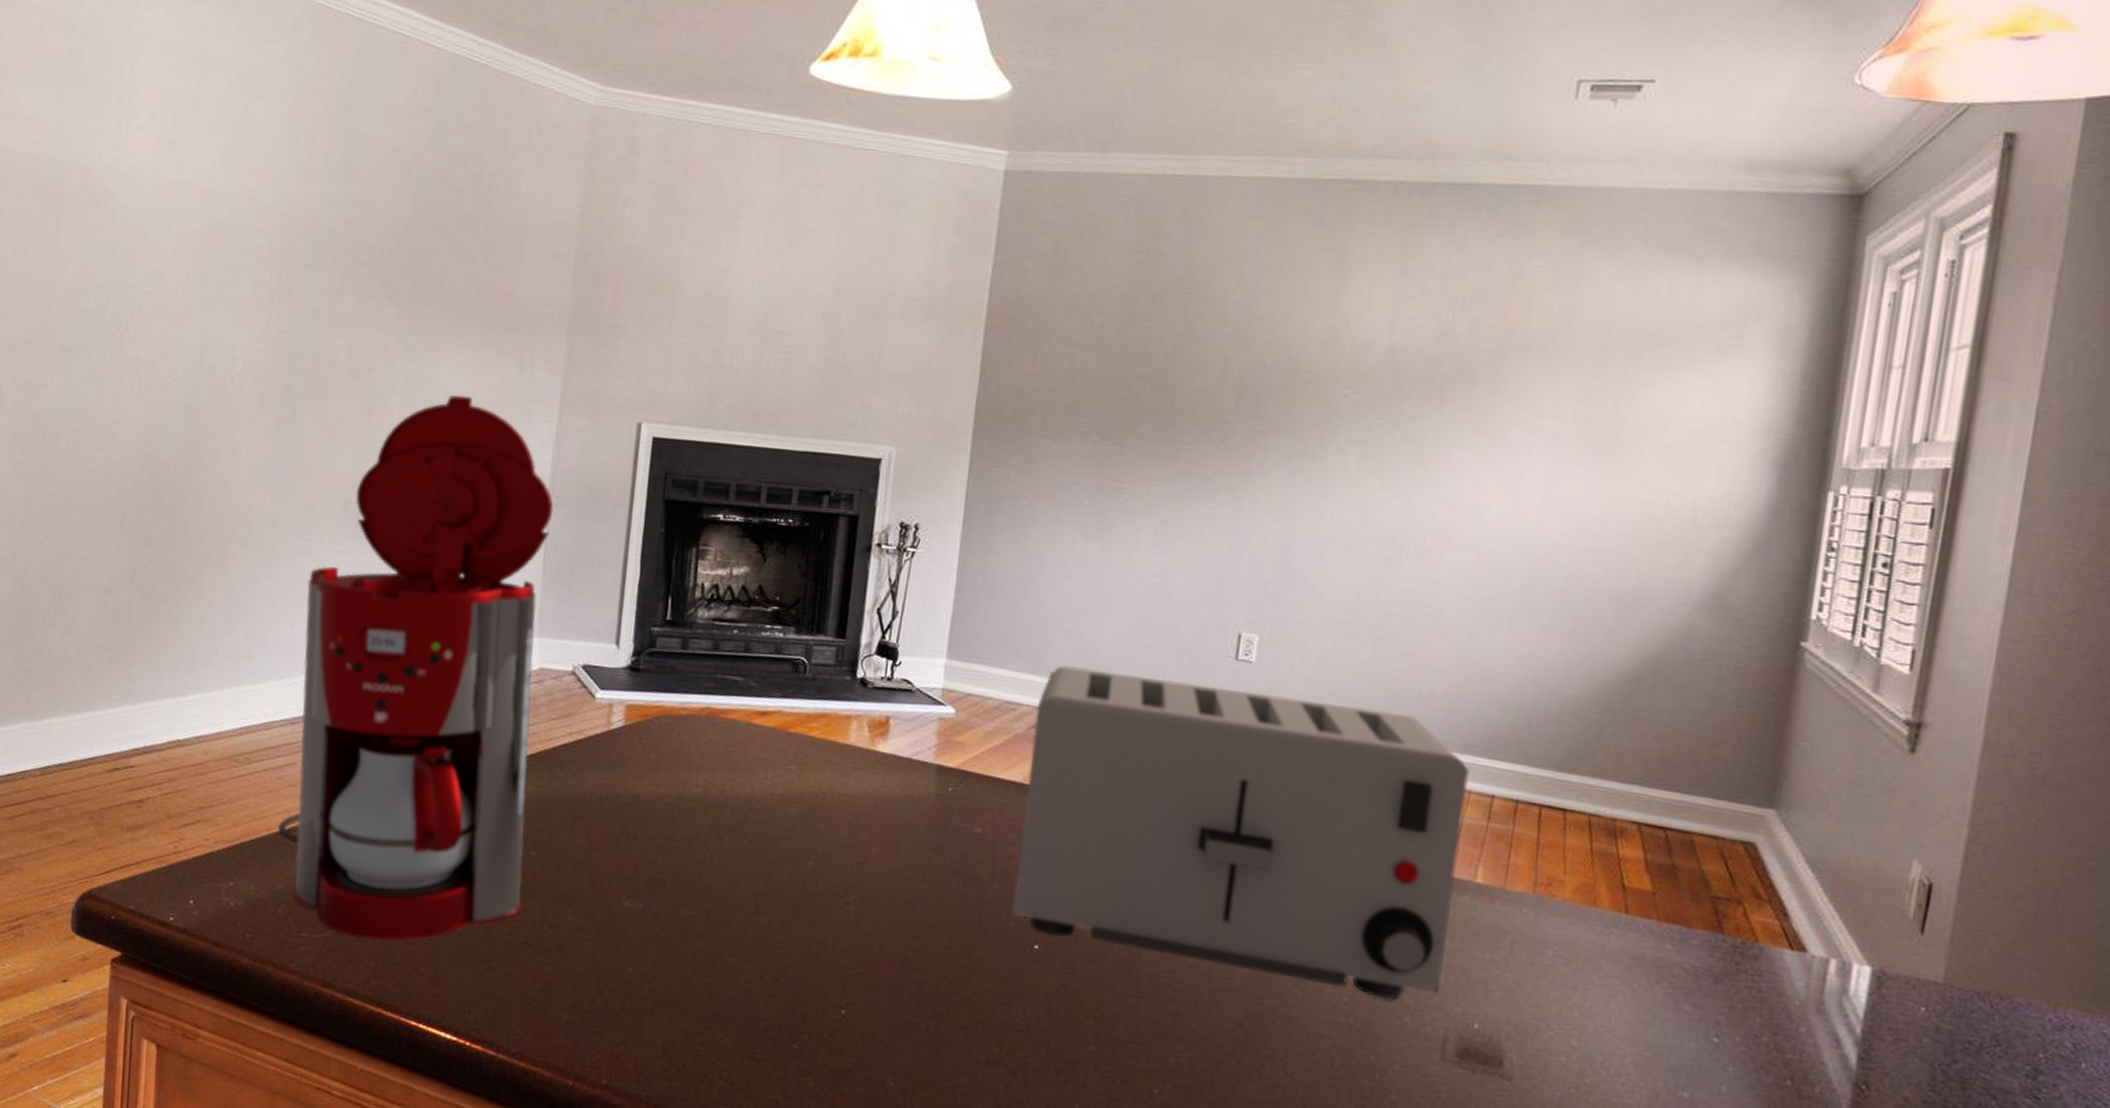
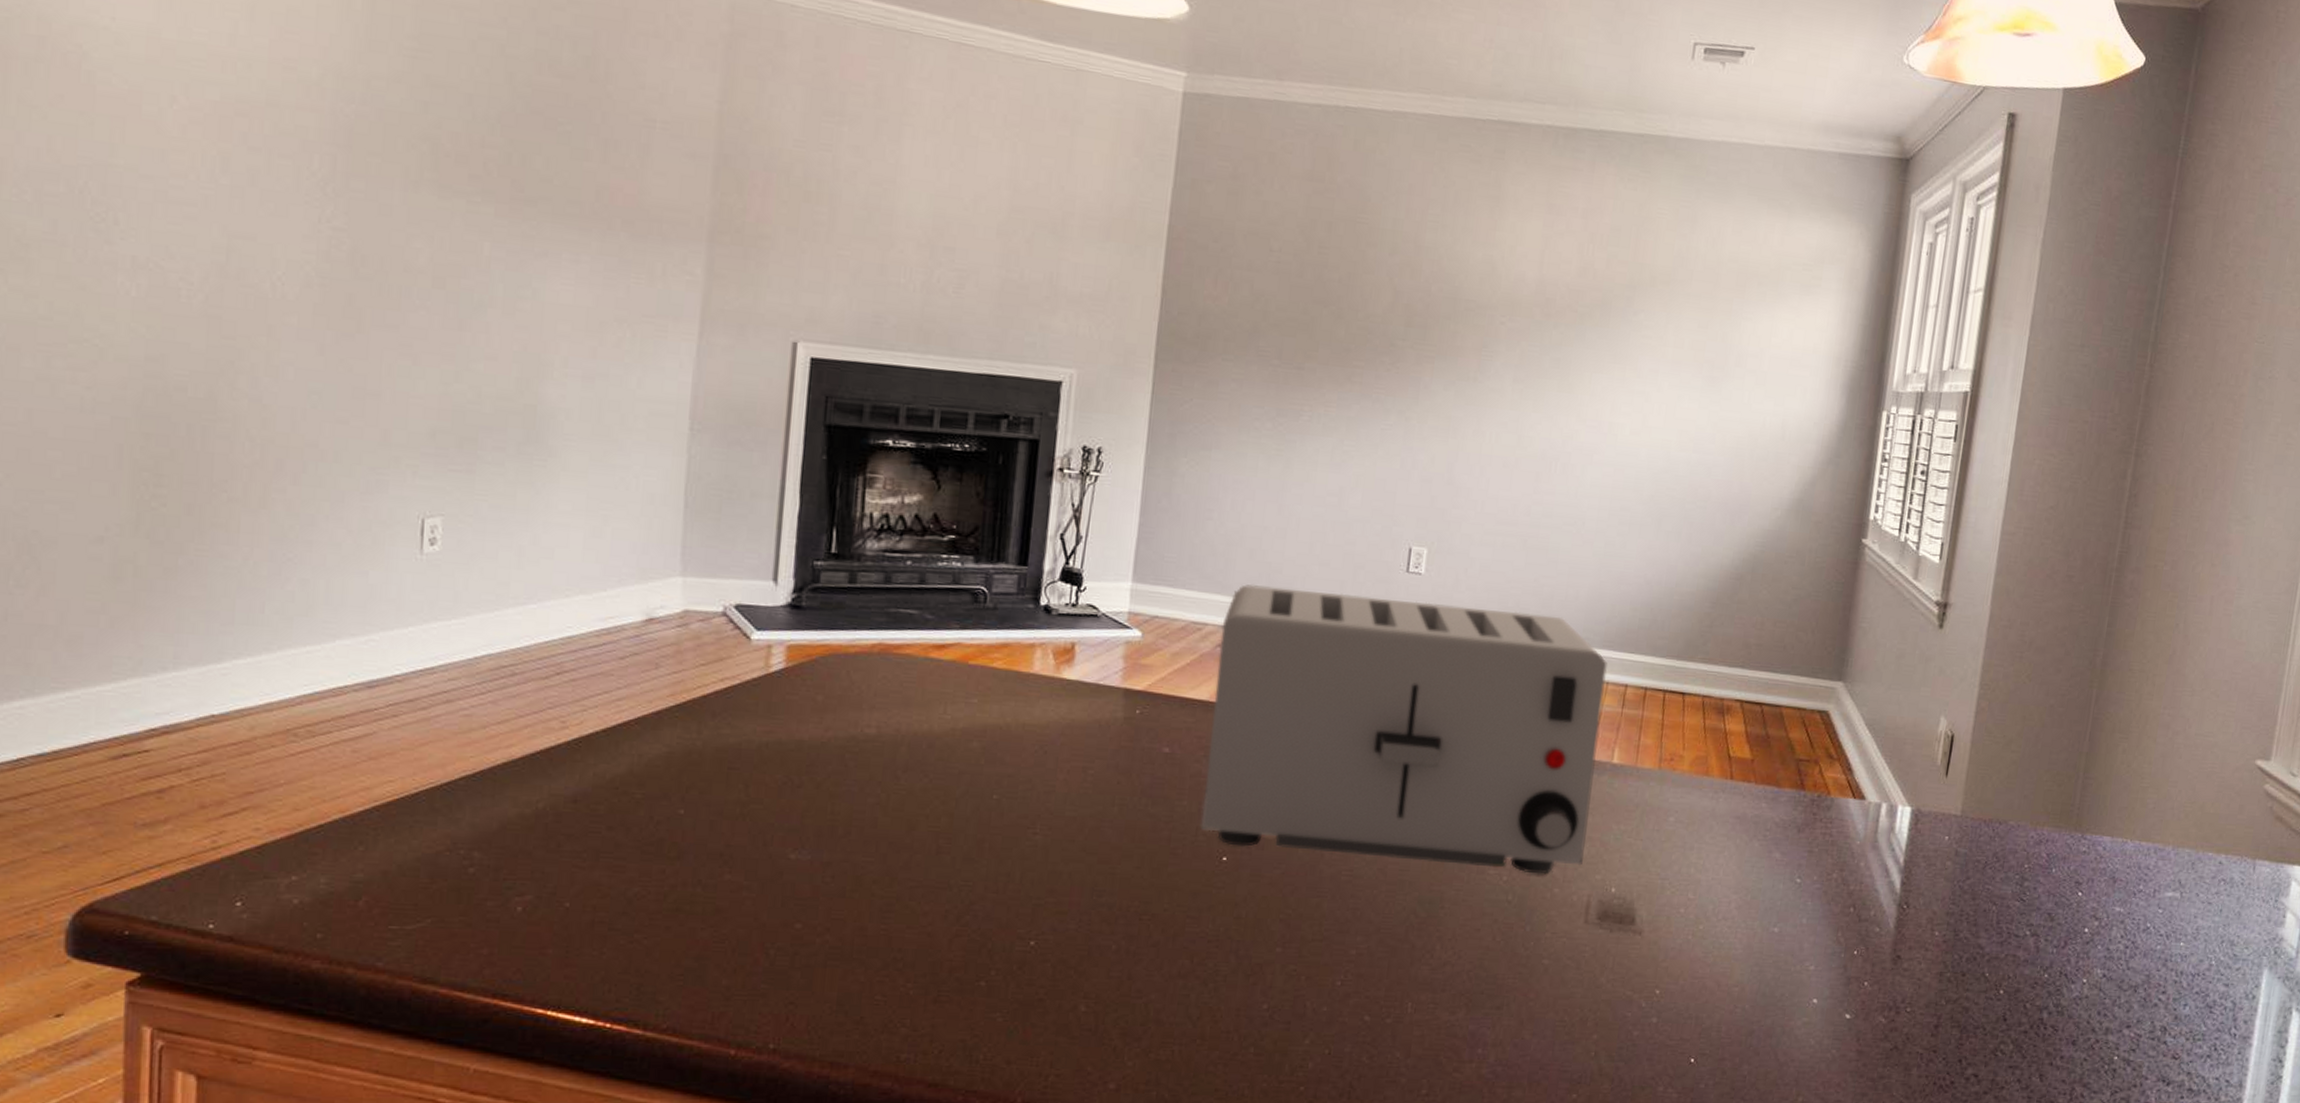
coffee maker: present [277,395,554,941] -> none [354,308,696,925]

